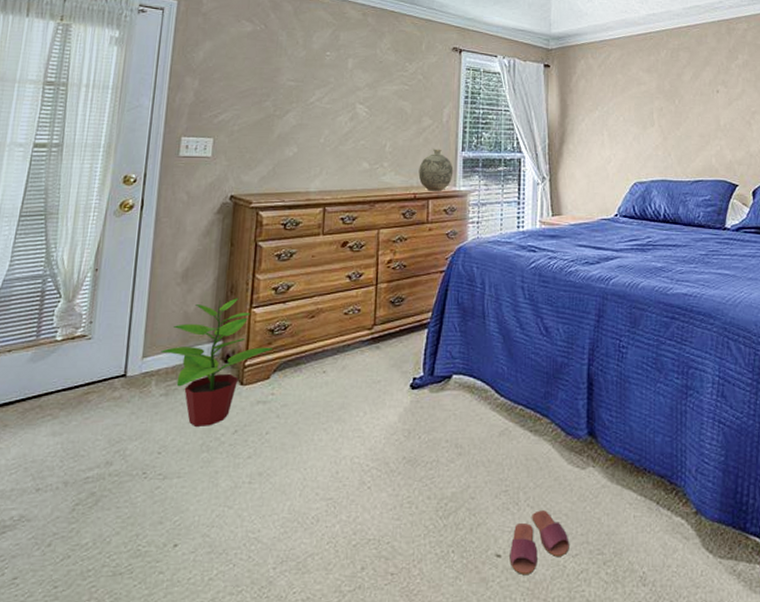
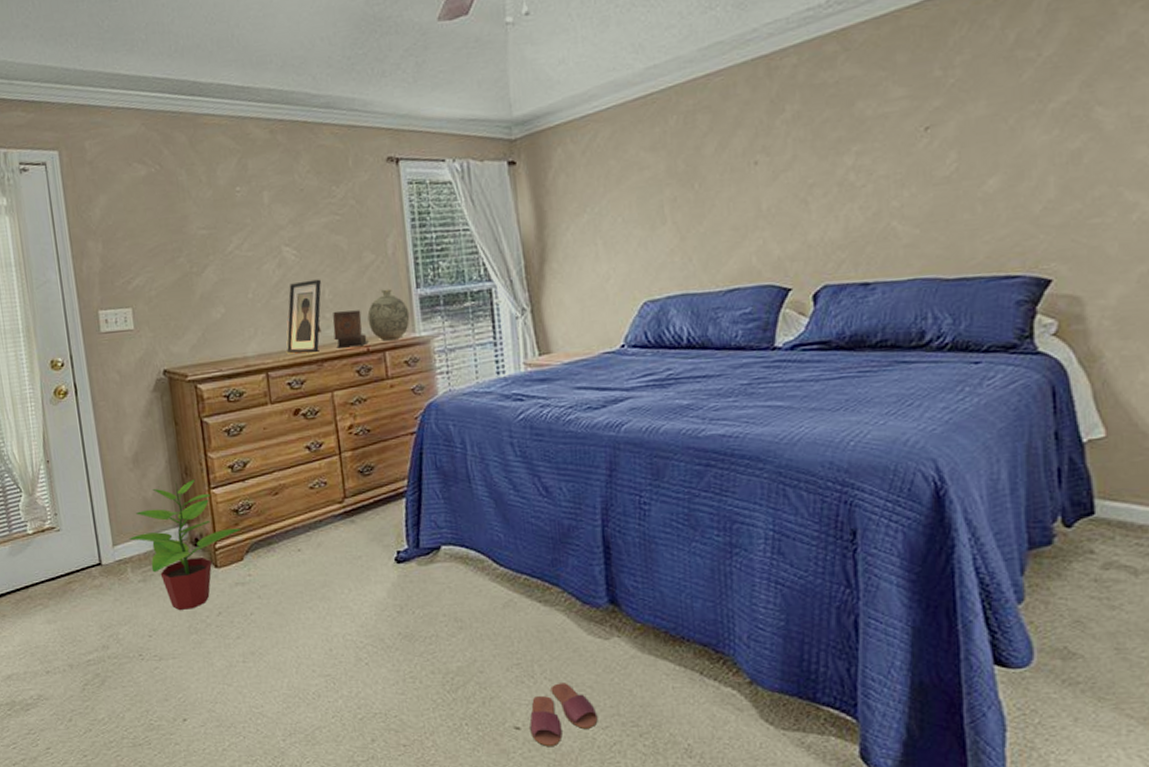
picture frame: none [346,134,384,194] -> present [286,279,322,354]
jewelry box: none [388,163,416,193] -> present [333,310,369,348]

